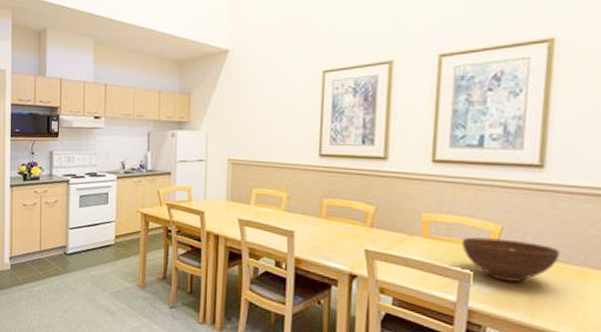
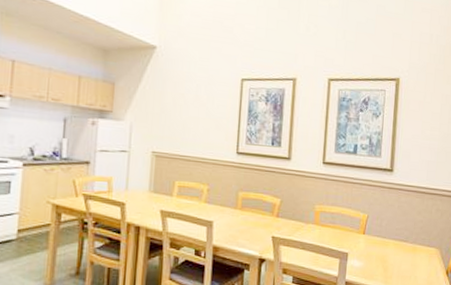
fruit bowl: present [461,237,561,282] -> none [341,224,402,258]

